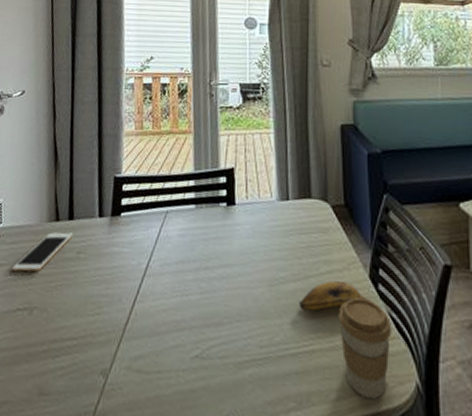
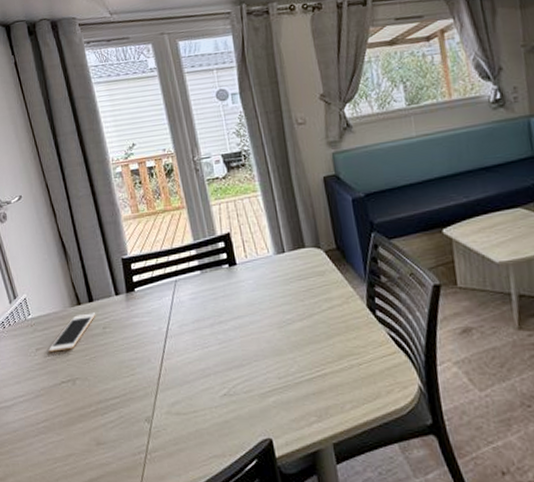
banana: present [298,280,373,311] -> none [307,314,373,342]
coffee cup: present [338,298,392,400] -> none [343,325,393,404]

